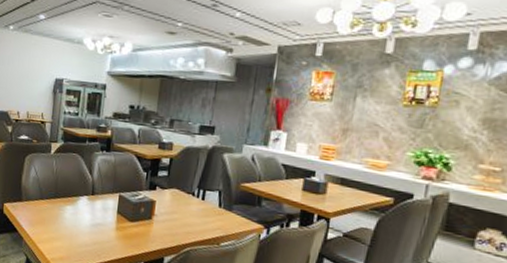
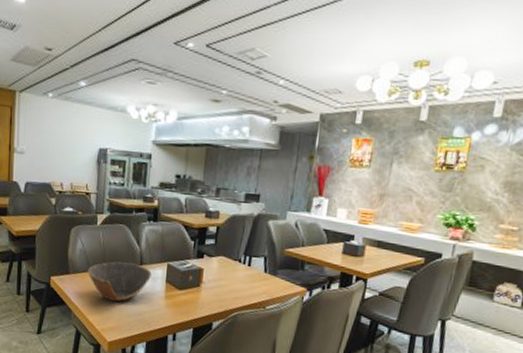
bowl: none [40,190,103,232] -> present [87,261,152,302]

